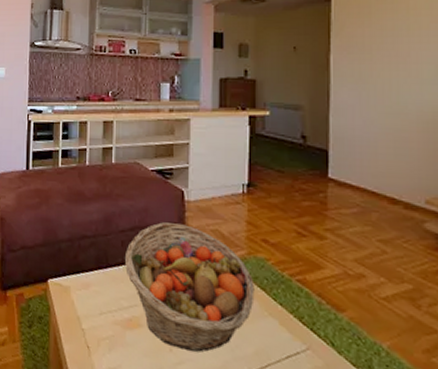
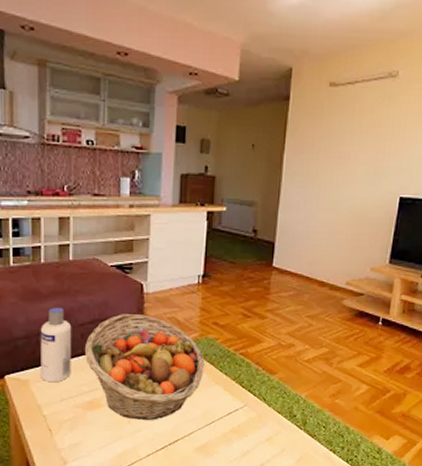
screw cap bottle: none [82,211,113,293] -> present [40,308,72,383]

